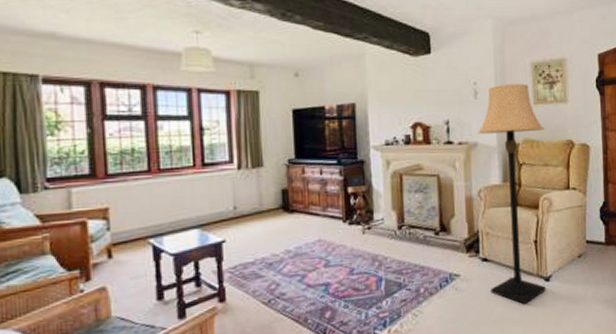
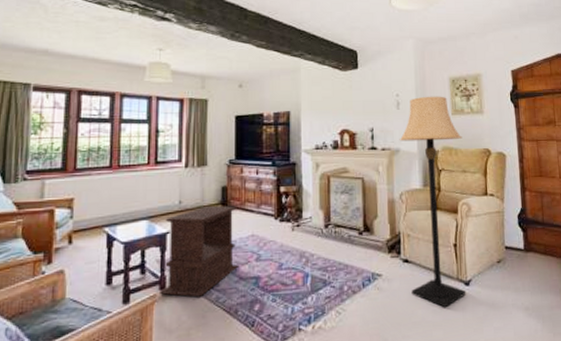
side table: none [218,209,307,308] -> present [158,205,240,297]

